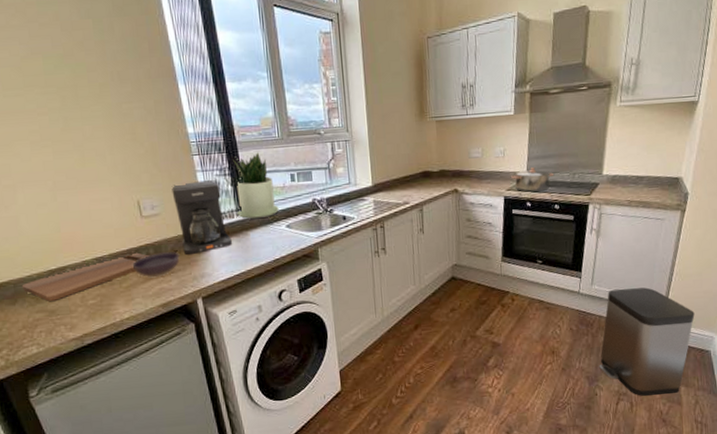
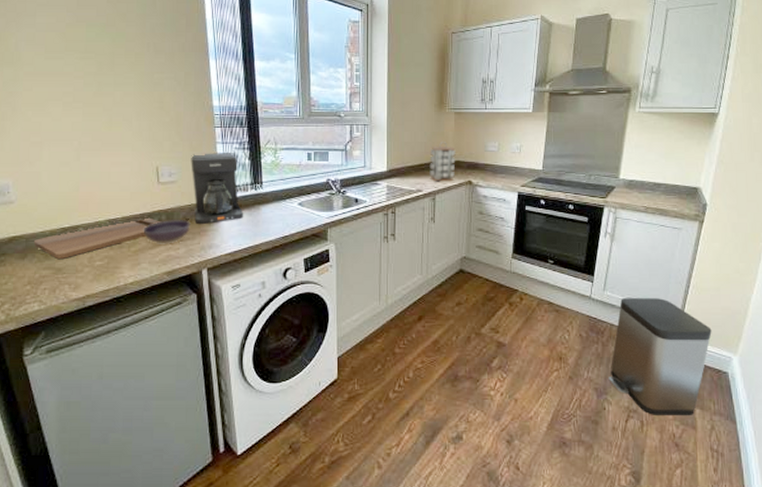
planter: present [233,152,279,219] -> none [251,129,293,194]
spice rack: none [413,152,441,193] -> present [429,142,456,182]
cooking pot: present [510,166,555,192] -> none [525,164,570,190]

